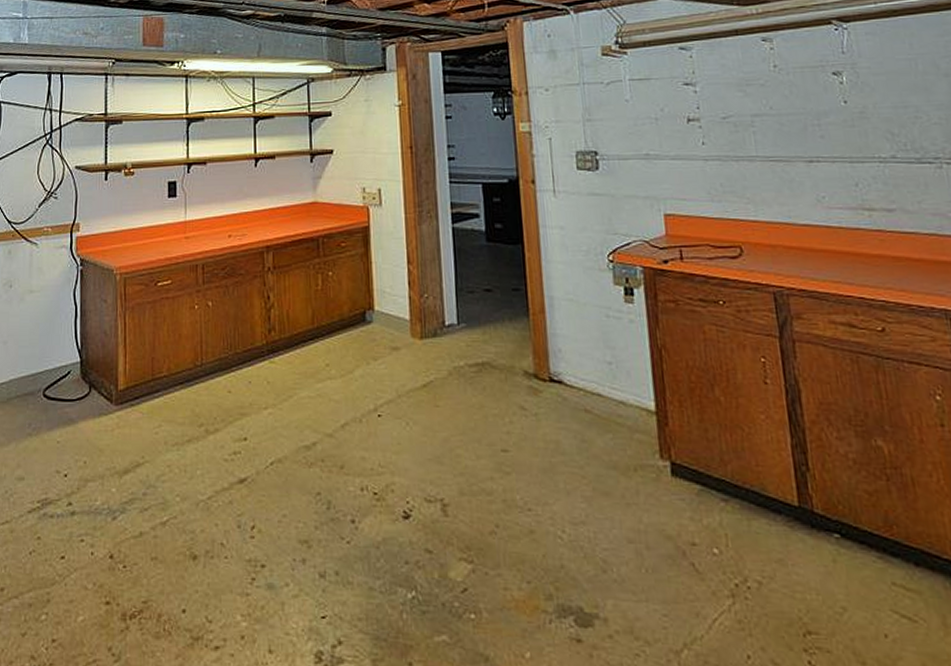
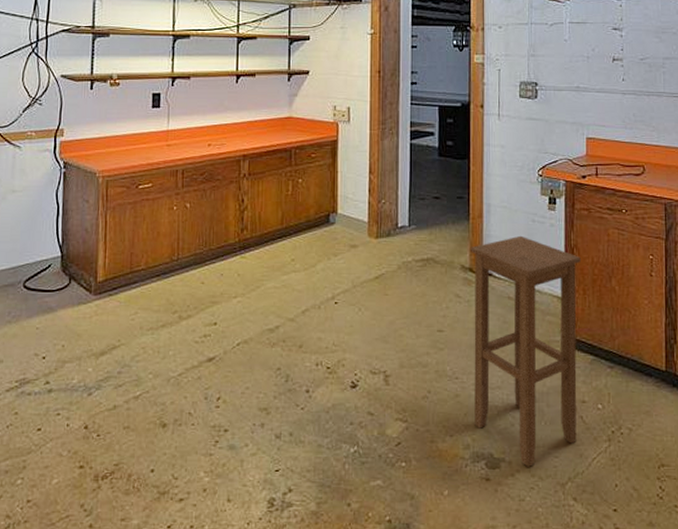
stool: none [532,334,690,627] -> present [470,235,581,467]

